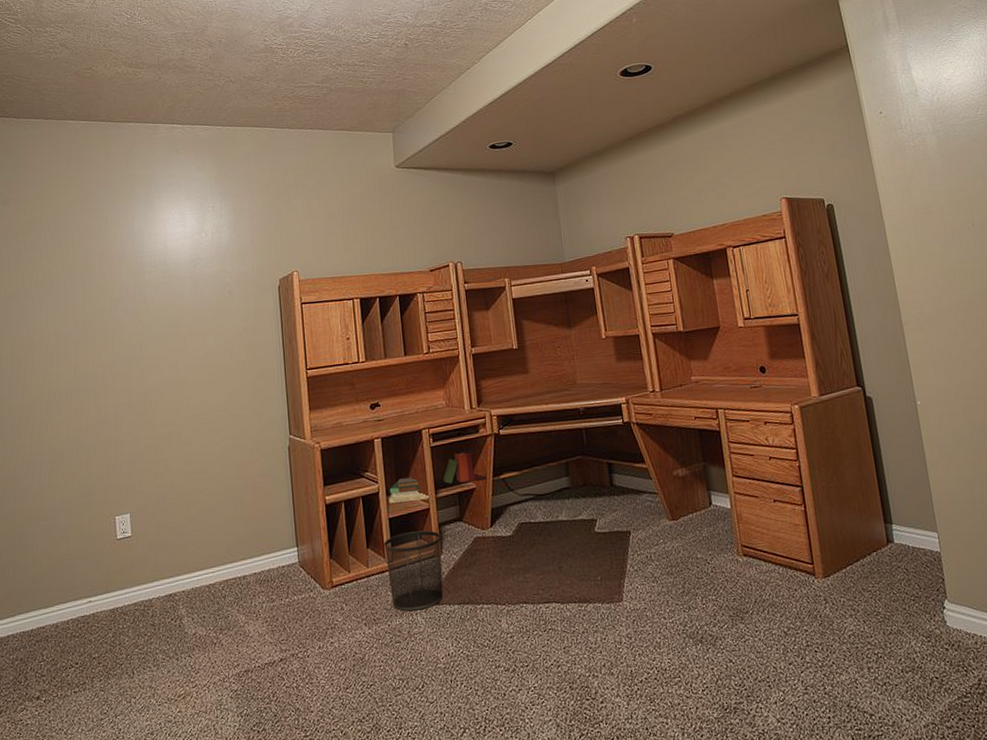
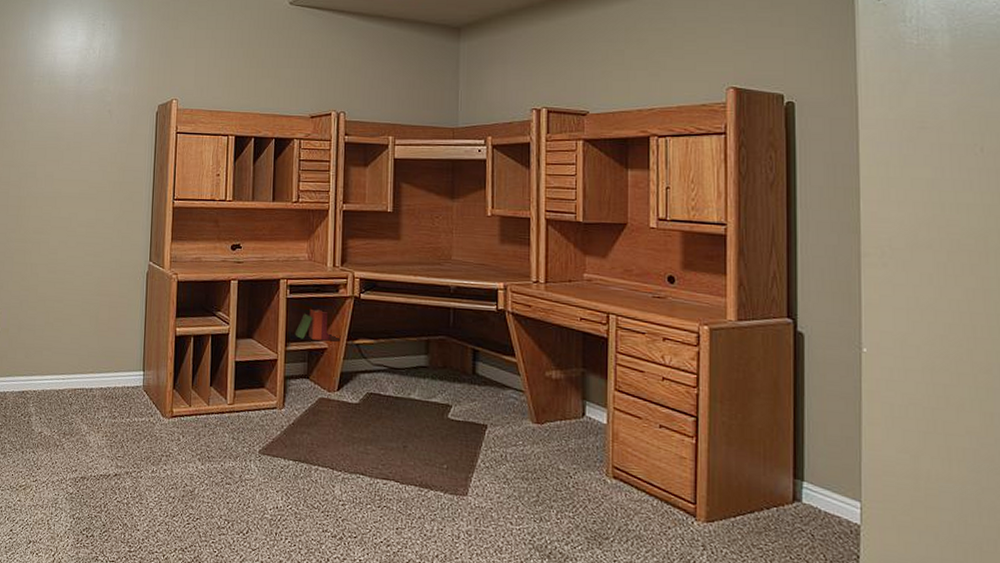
waste bin: present [384,530,443,612] -> none [227,378,285,458]
books: present [389,478,431,504] -> none [238,324,280,350]

